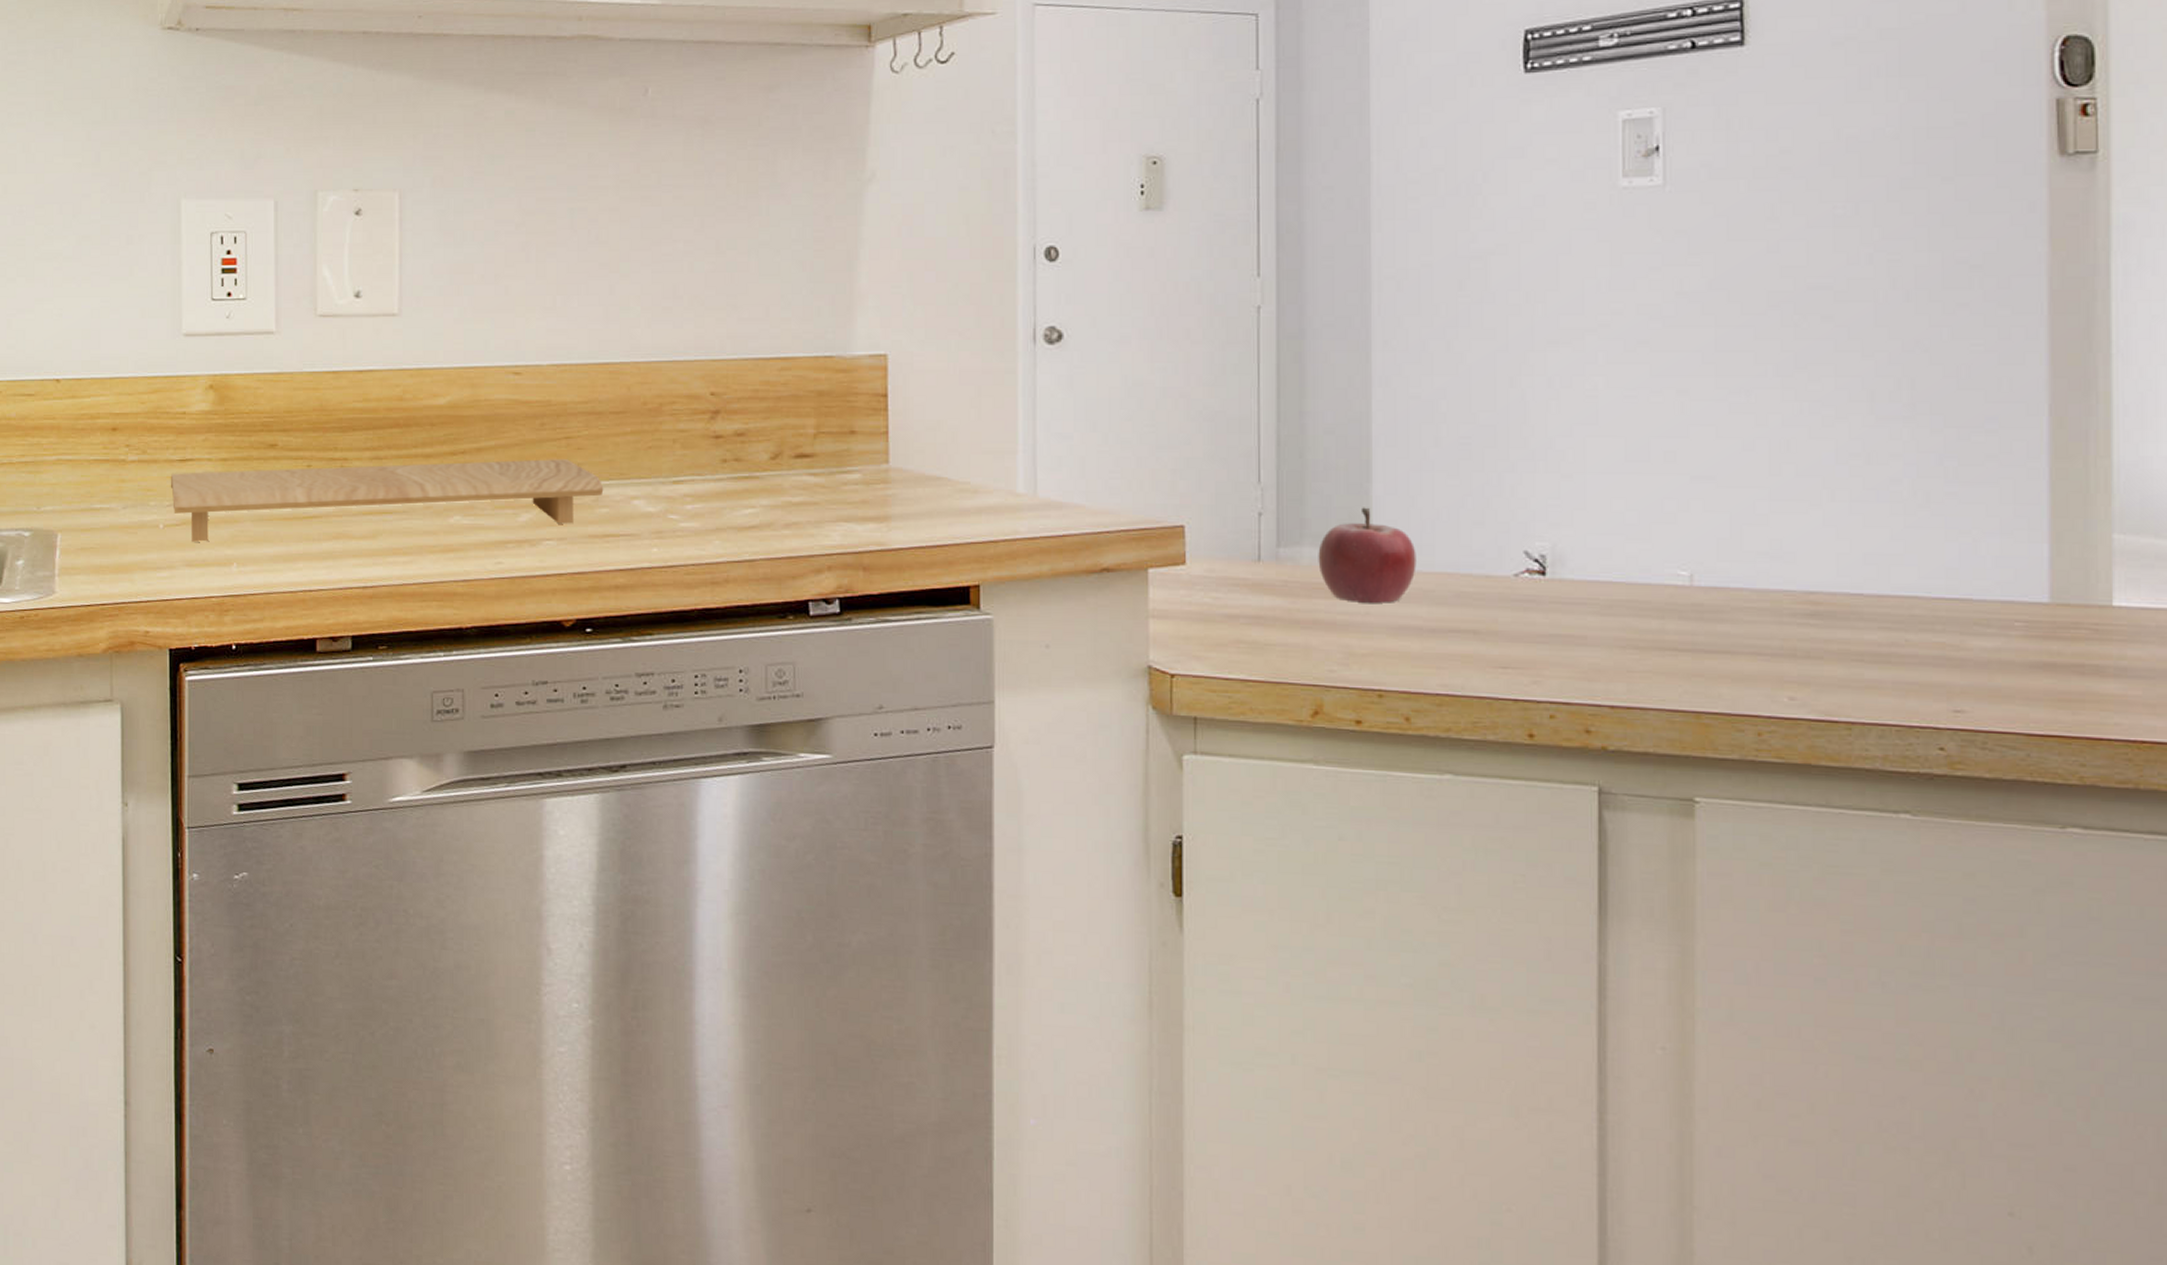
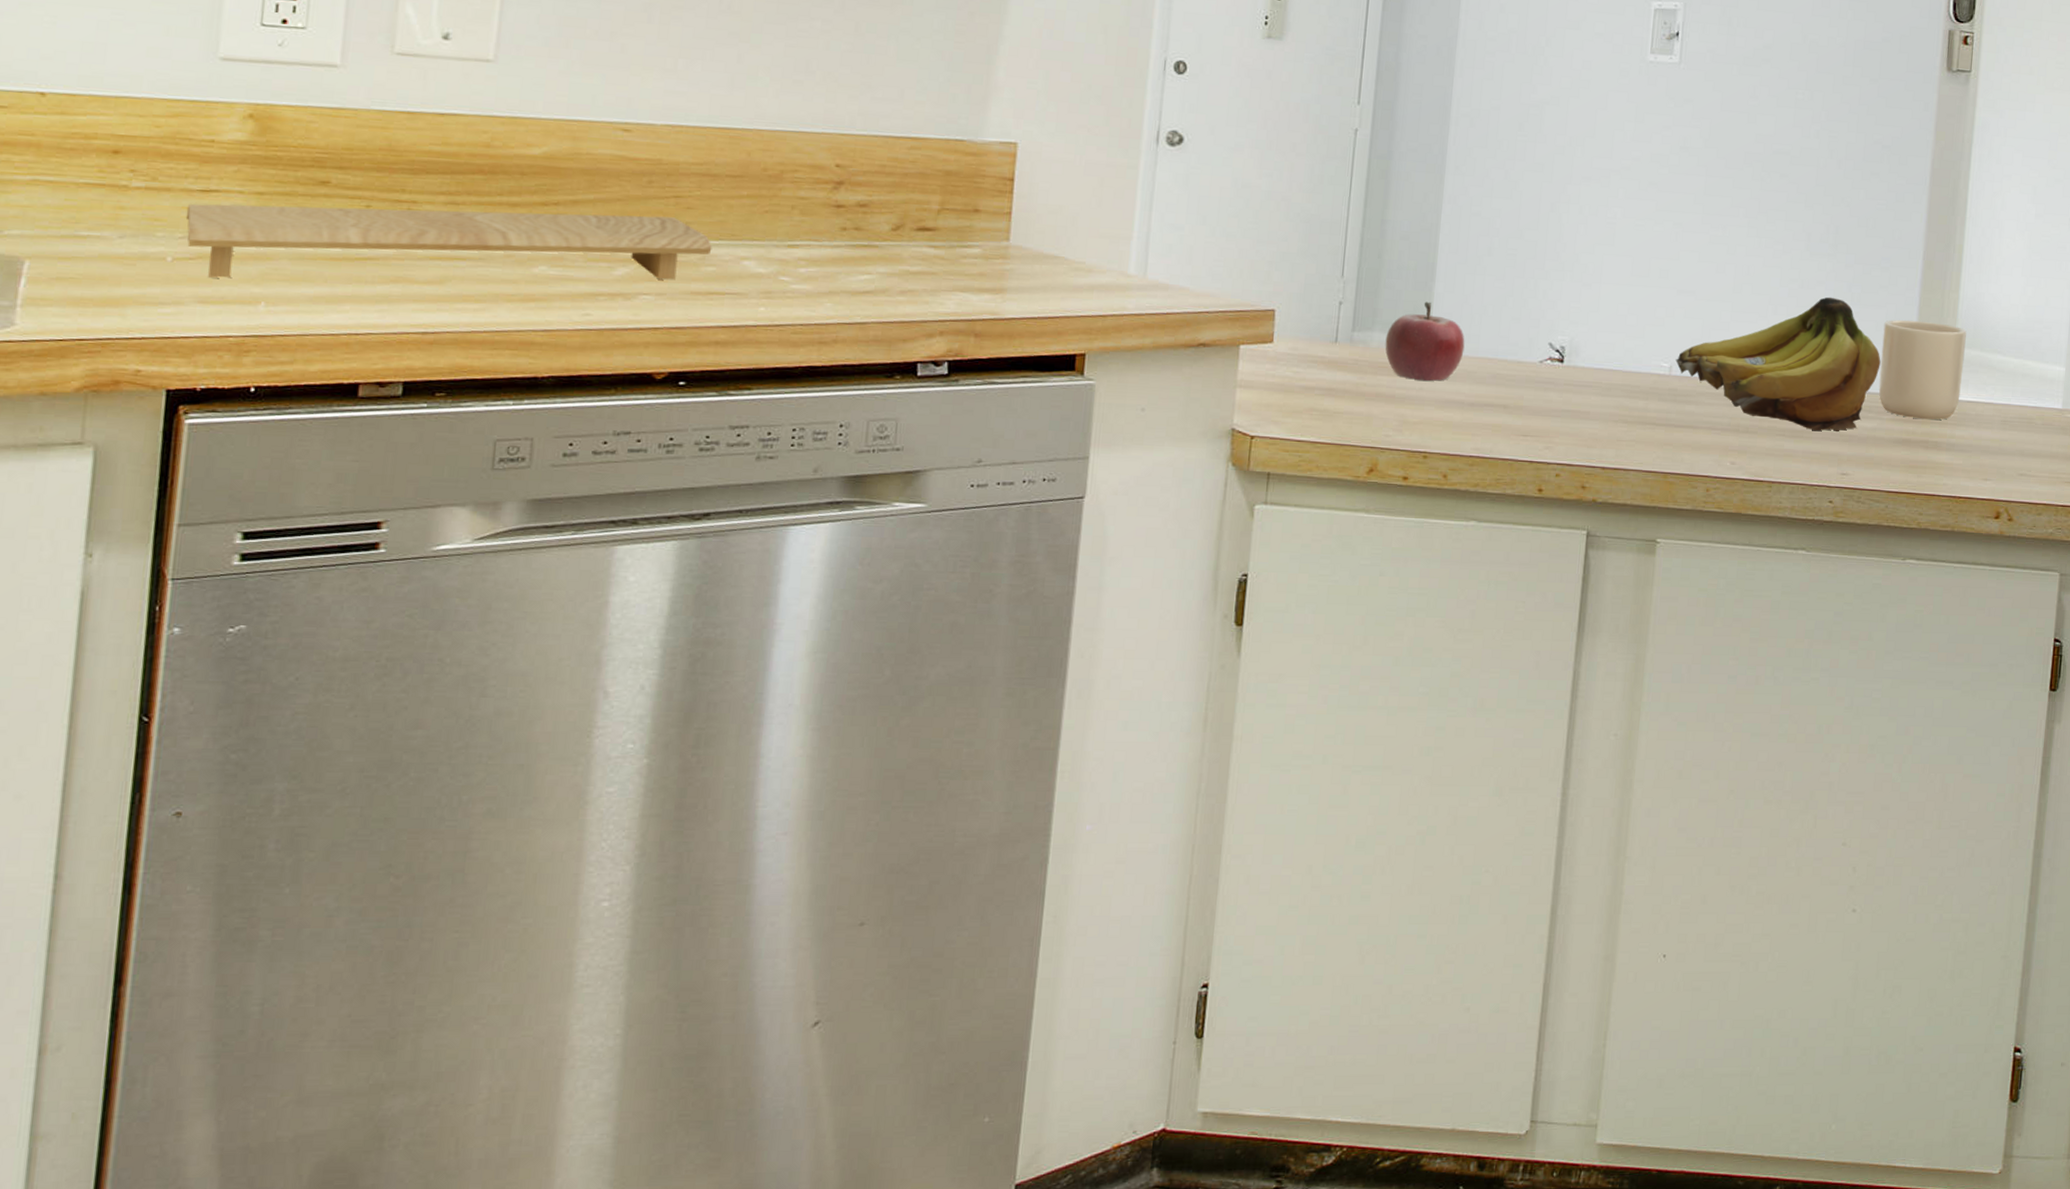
fruit: none [1697,474,1998,655] -> present [1675,297,1881,431]
mug: none [1998,499,2130,636] -> present [1878,319,1967,420]

